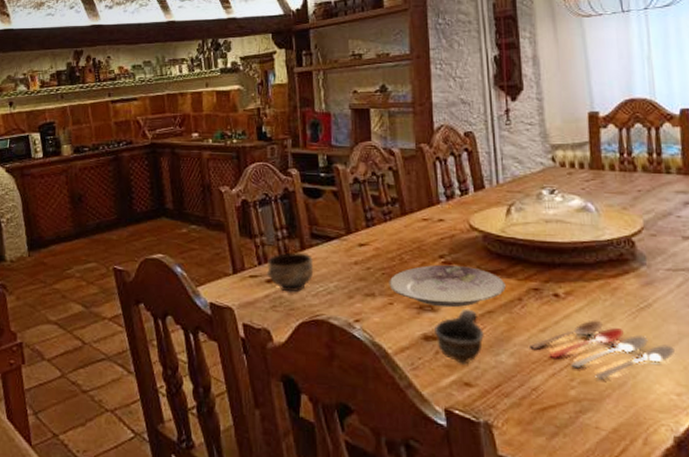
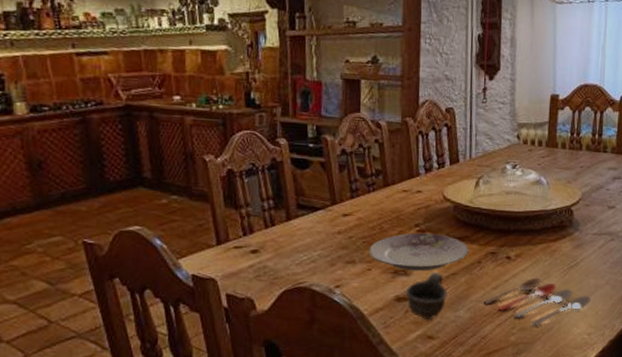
ceramic bowl: present [266,252,314,293] -> none [251,223,299,262]

